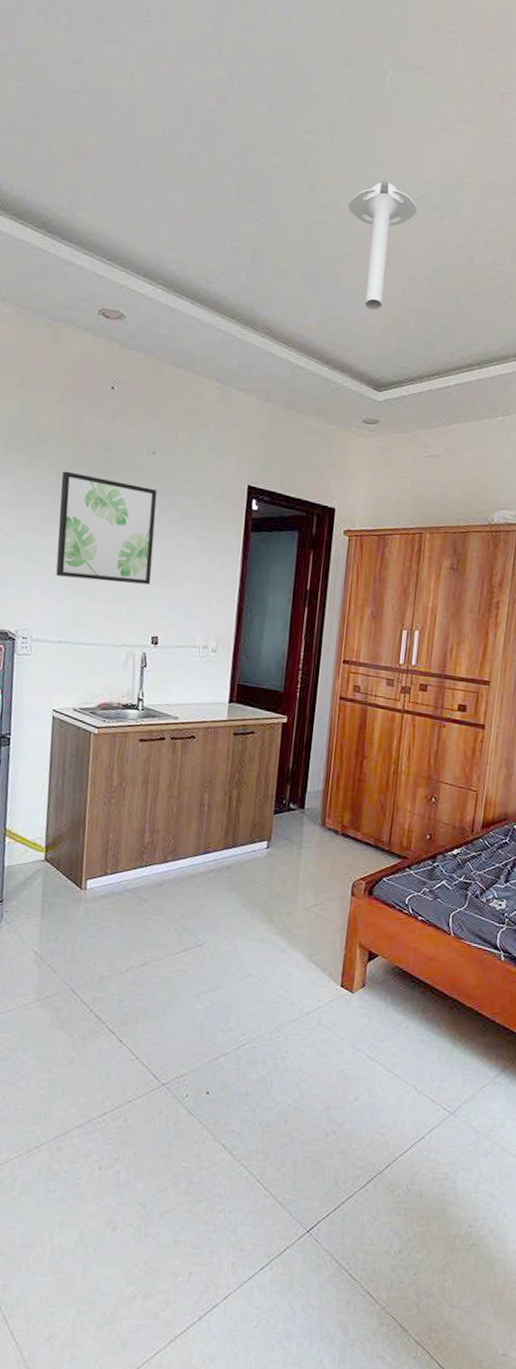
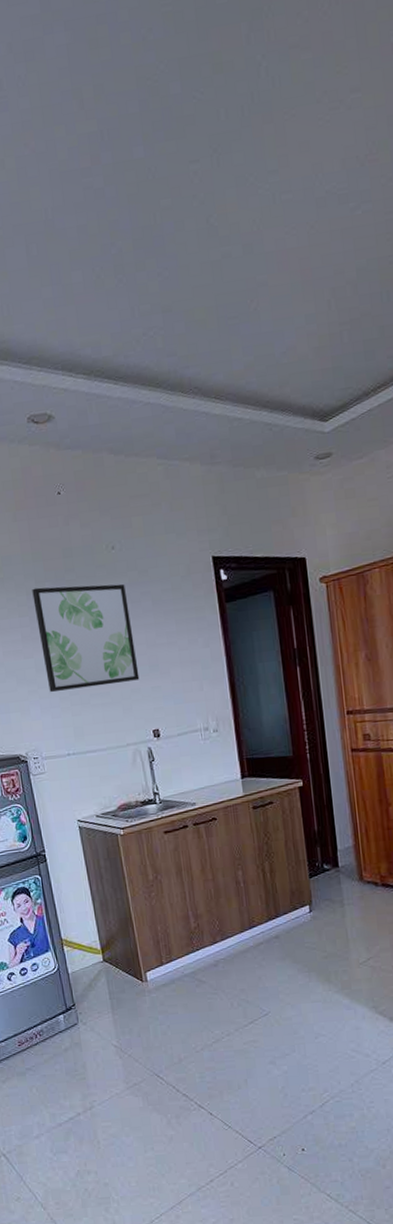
ceiling light: present [347,181,418,310] -> none [249,188,326,336]

